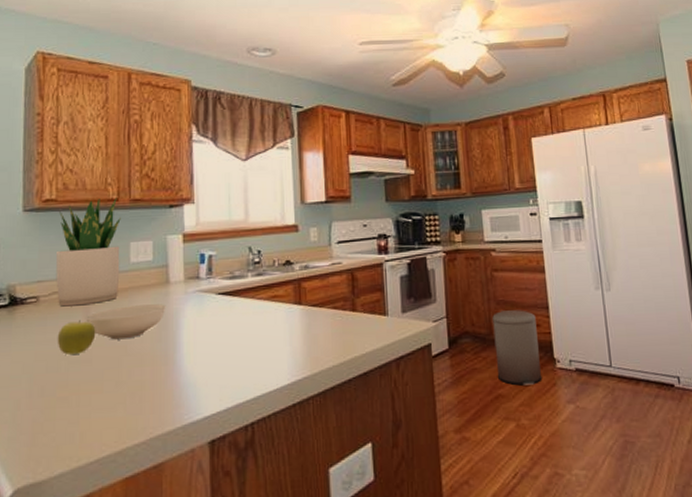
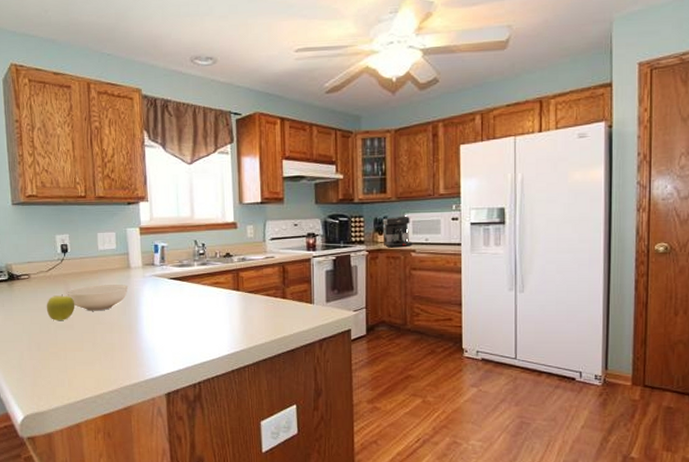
planter: present [56,198,121,307] -> none [40,195,91,283]
coffee maker: none [458,212,492,248] -> present [382,216,413,248]
pedal bin: present [492,310,542,386] -> none [408,305,450,369]

